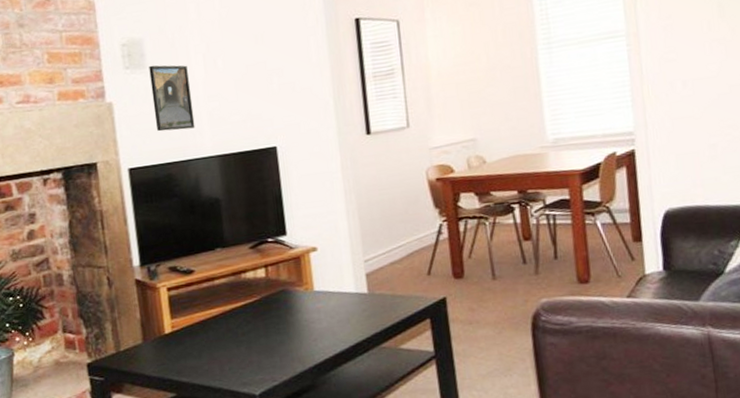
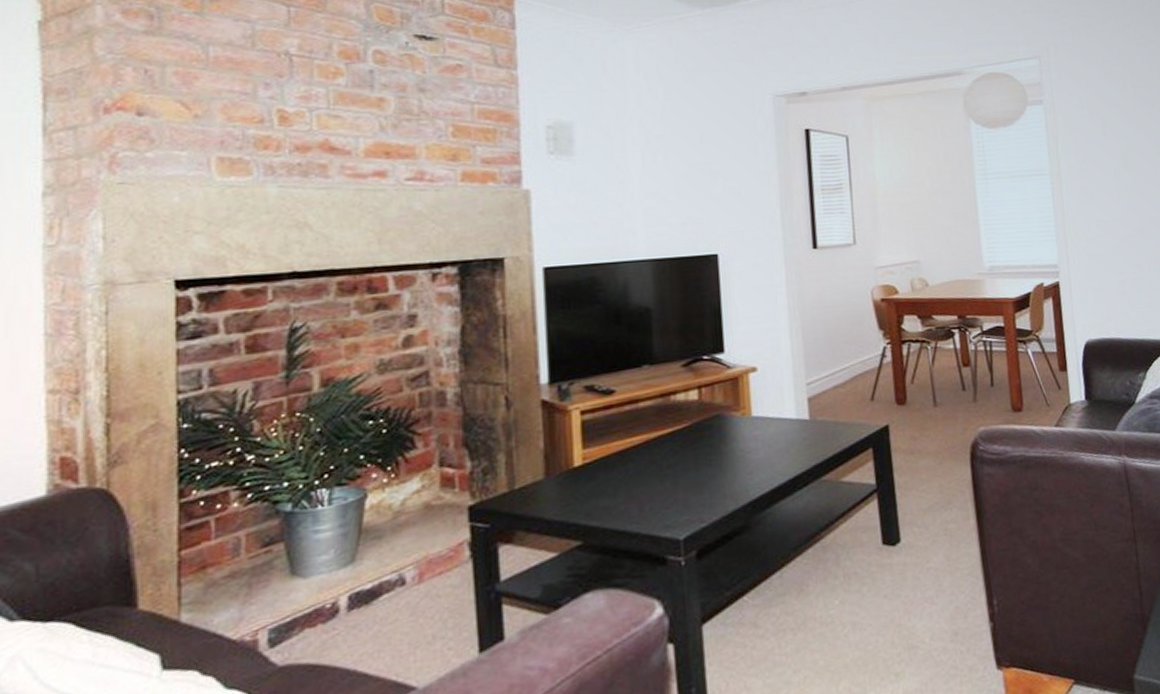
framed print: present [149,65,195,132] -> none [577,153,628,228]

